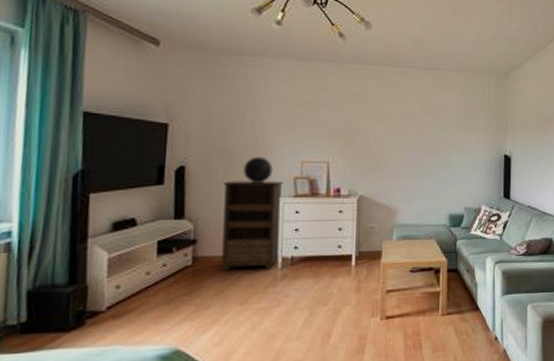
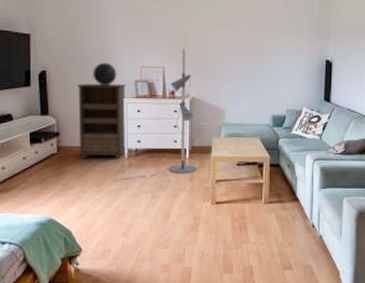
floor lamp: none [264,142,365,297] -> present [115,49,197,181]

